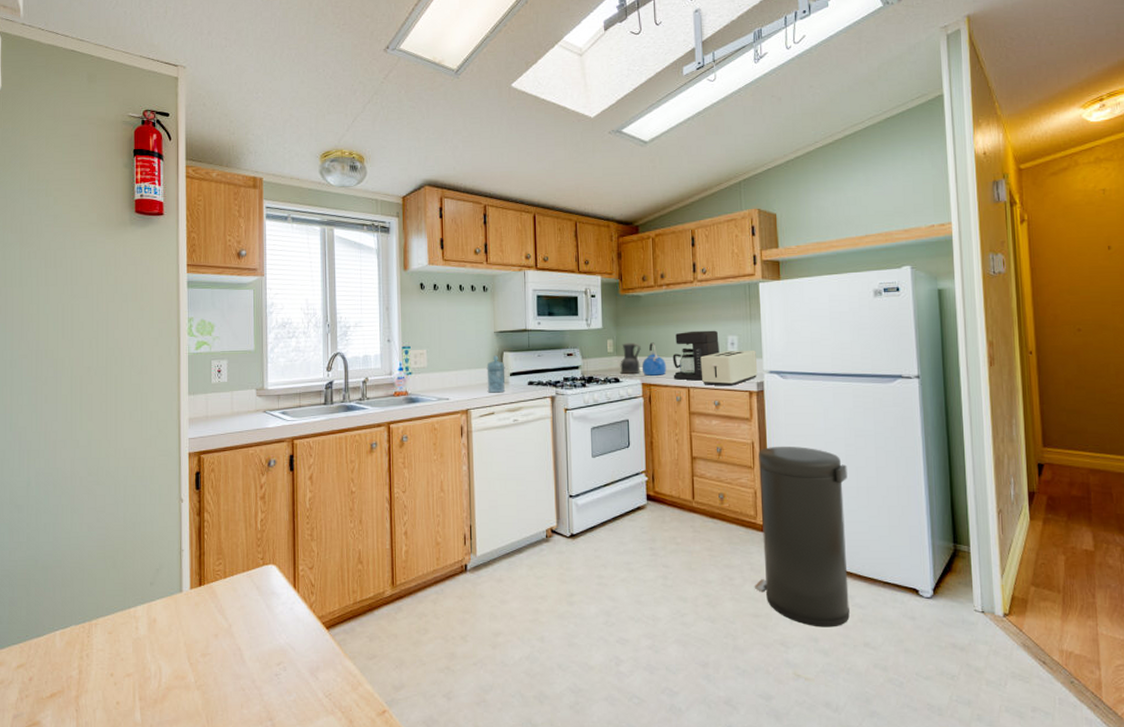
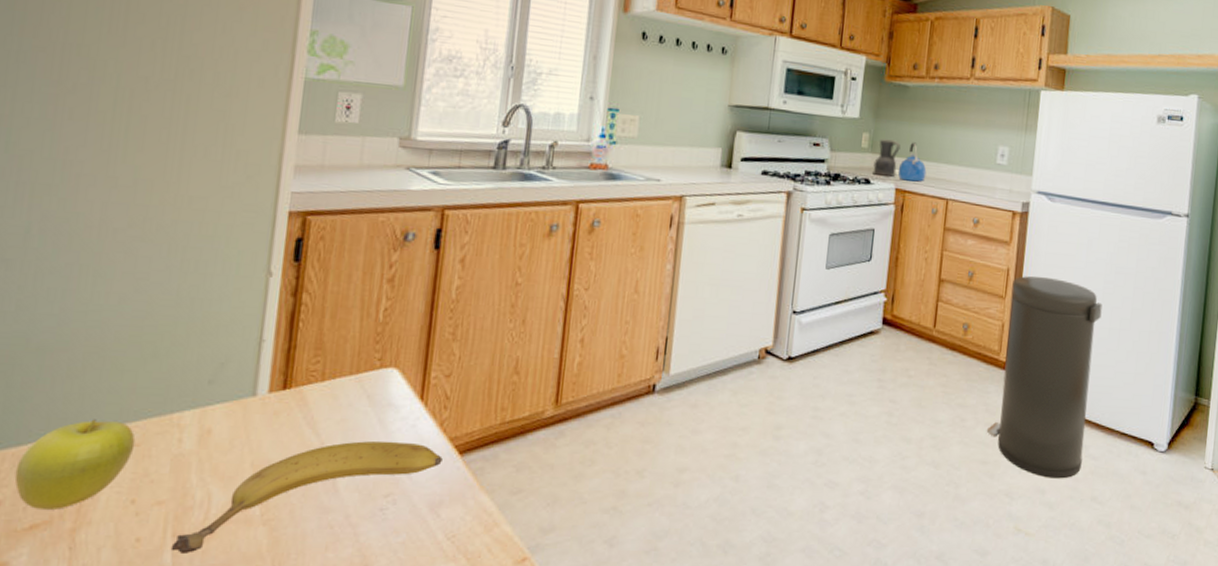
fruit: none [38,615,109,682] -> present [14,419,136,510]
fruit: none [139,621,315,713] -> present [170,440,443,555]
canister: present [486,355,505,393] -> none [710,133,736,180]
coffee maker: present [672,330,719,381] -> none [932,134,989,193]
toaster: present [700,350,758,386] -> none [963,162,1027,203]

